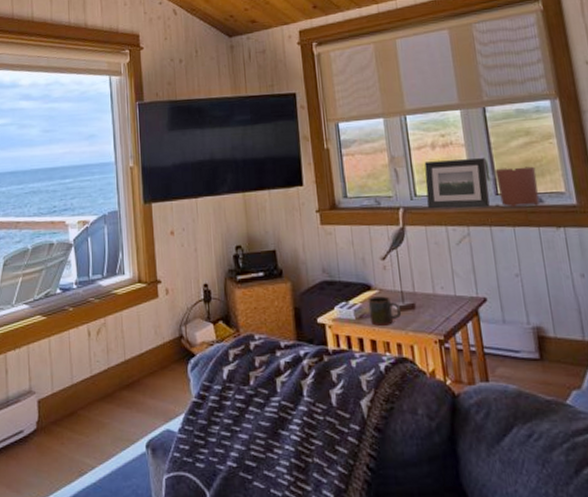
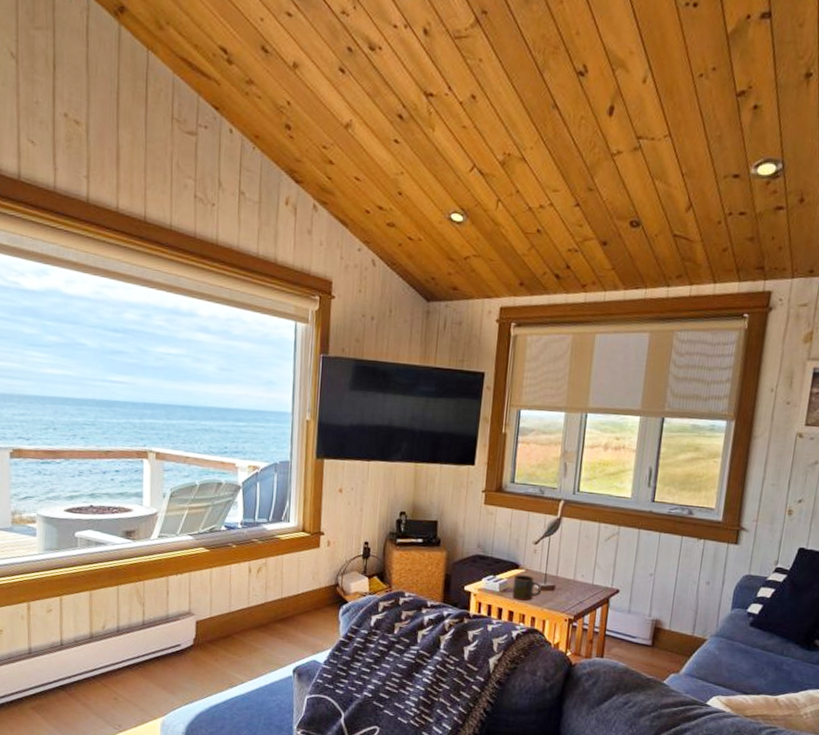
picture frame: present [424,158,490,209] -> none [588,461,651,512]
planter: present [495,166,539,207] -> none [654,477,695,517]

